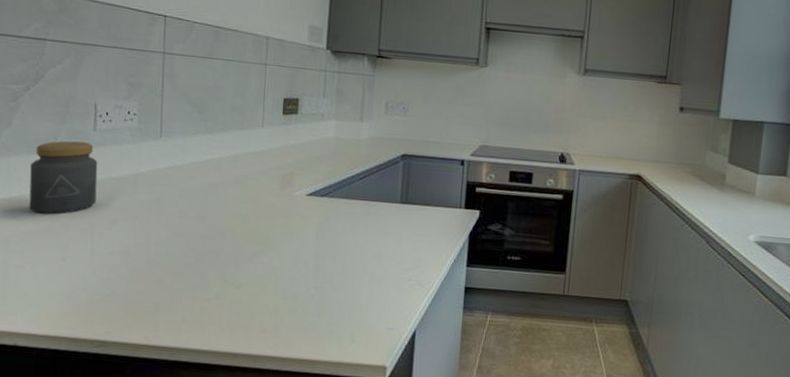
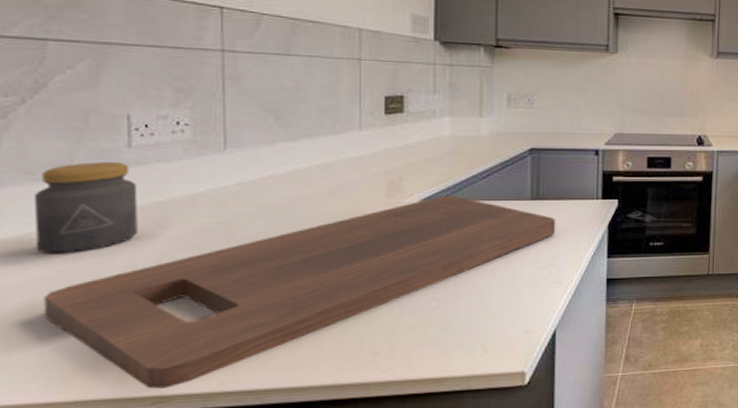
cutting board: none [30,192,422,335] -> present [43,195,556,389]

